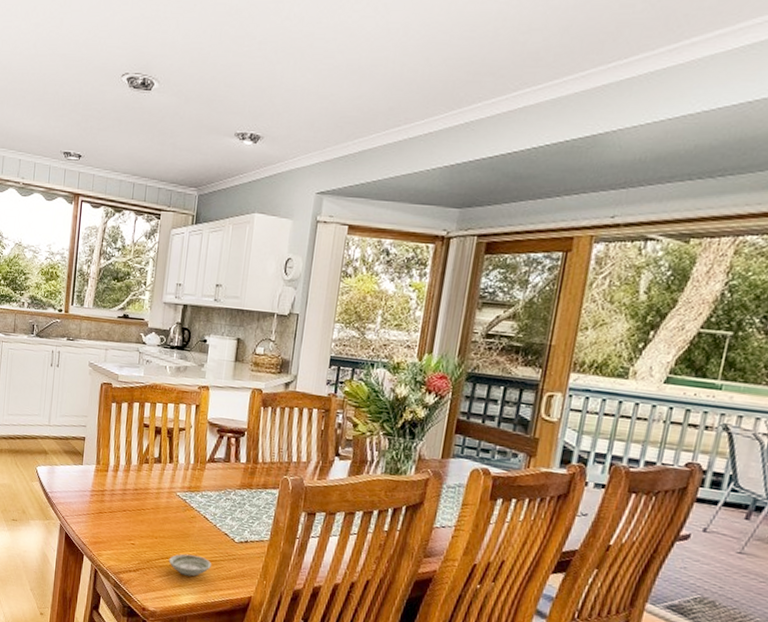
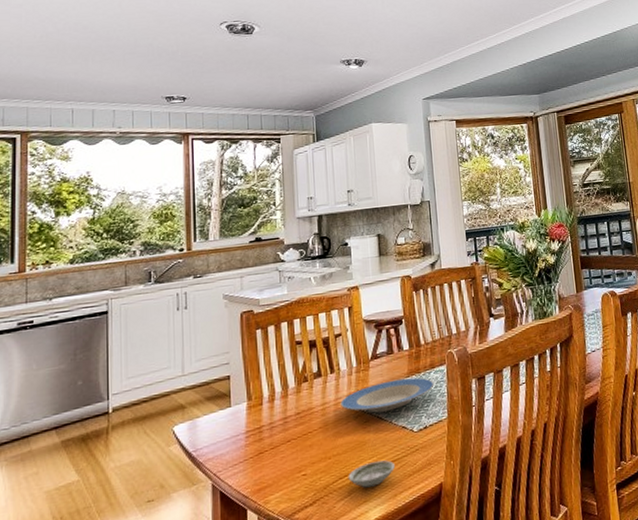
plate: none [173,485,264,516] -> present [340,377,434,413]

